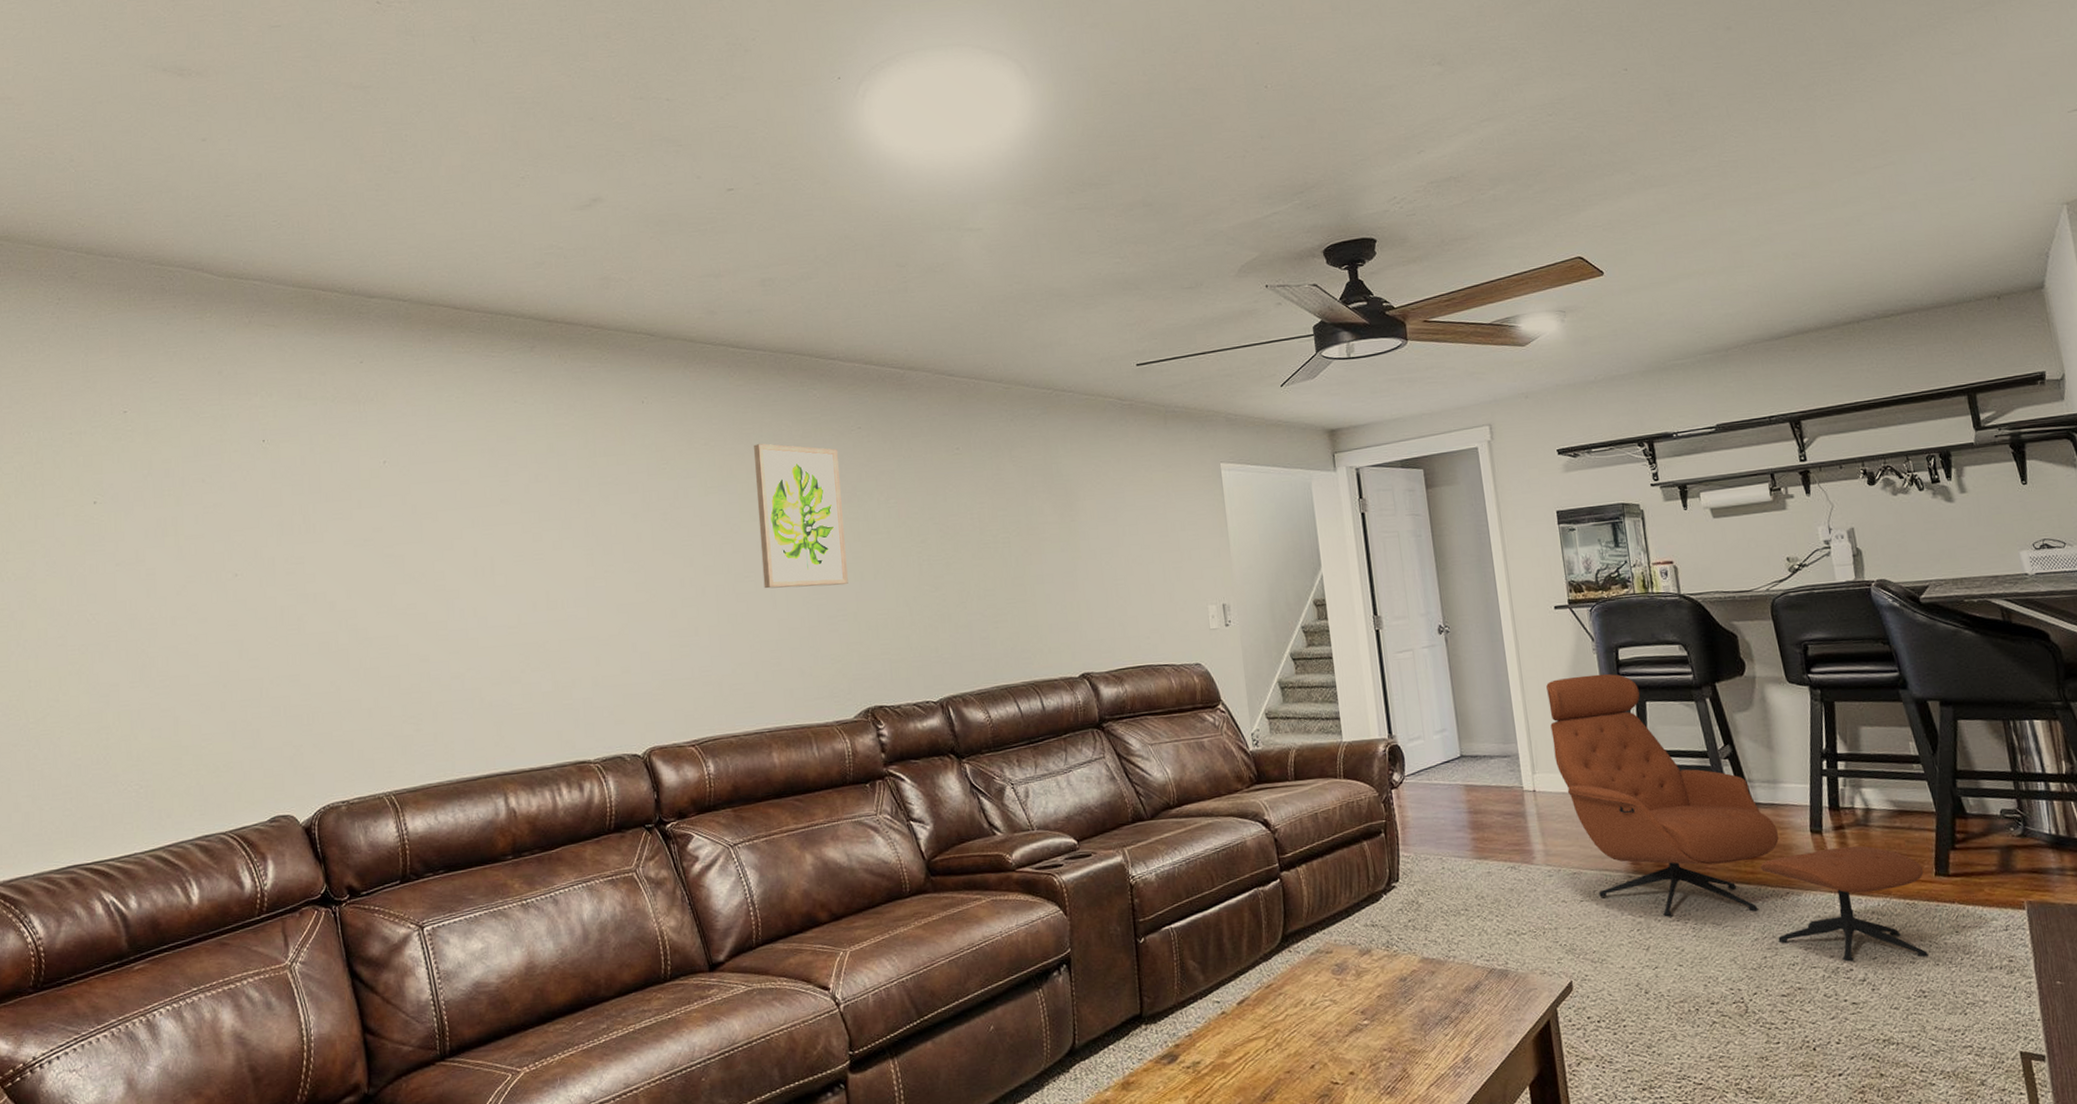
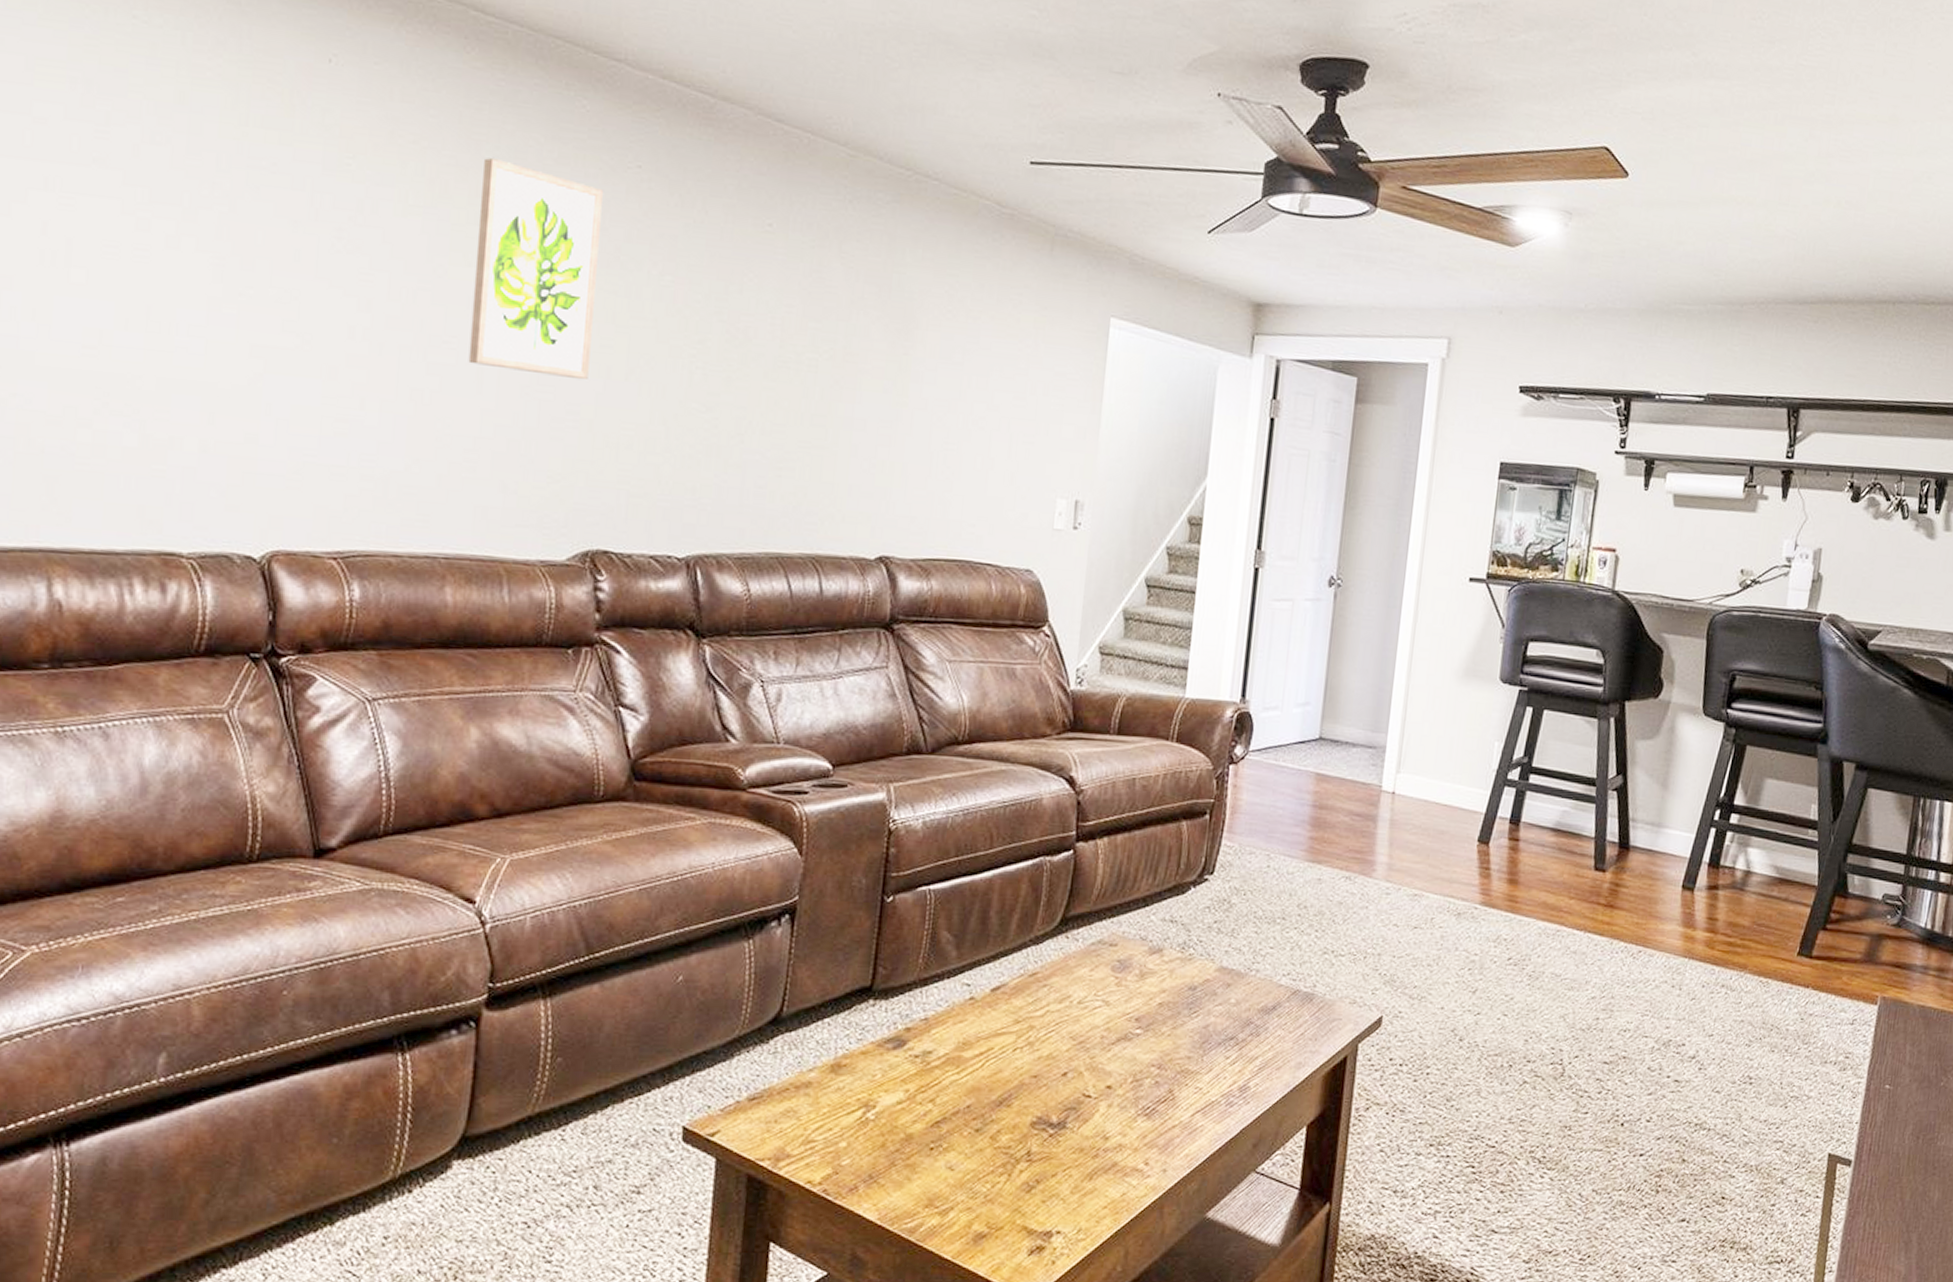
lounge chair: present [1546,674,1928,962] -> none [1425,666,1787,1042]

